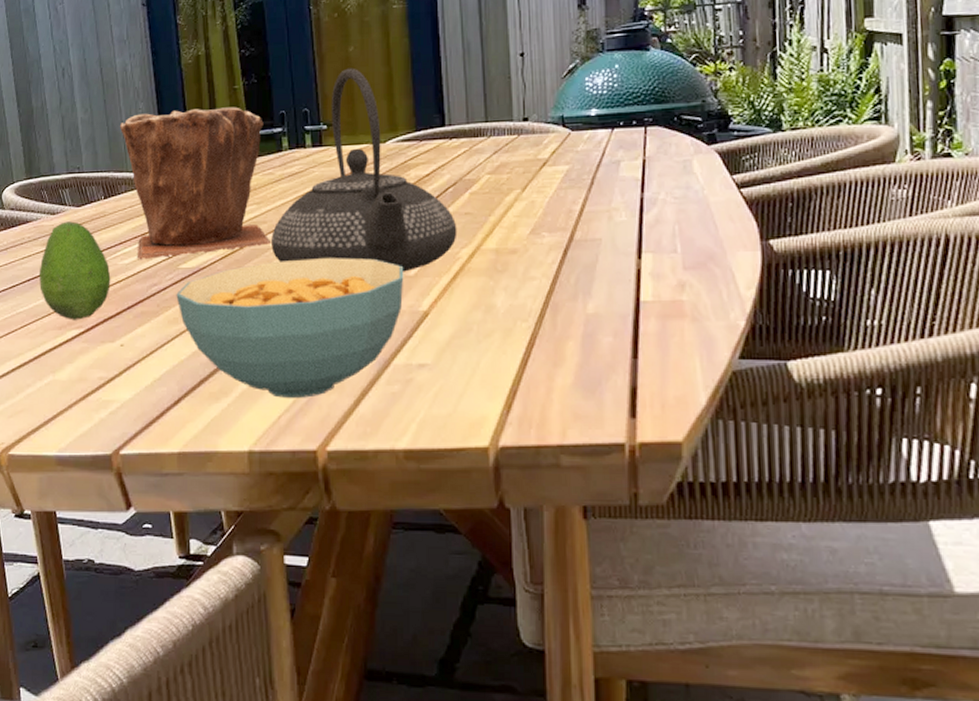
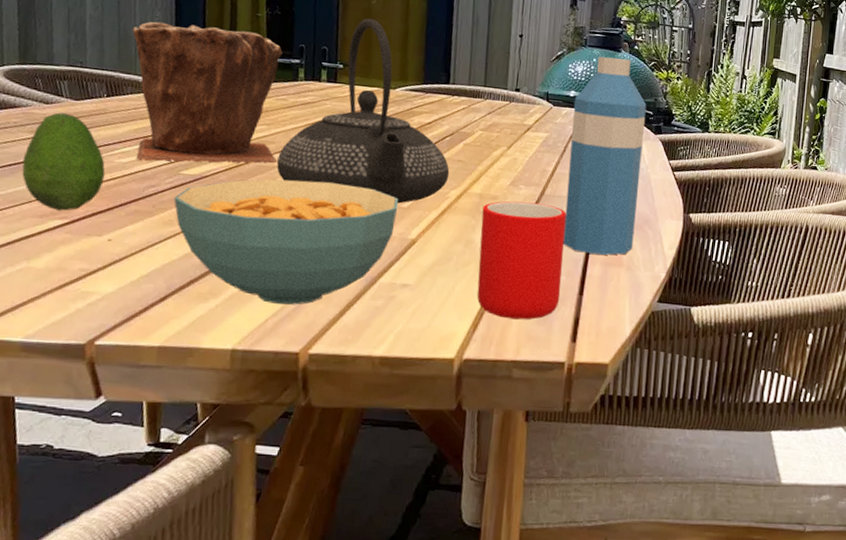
cup: none [501,251,609,395] -> present [477,201,566,320]
water bottle: none [596,58,697,307] -> present [562,56,647,256]

